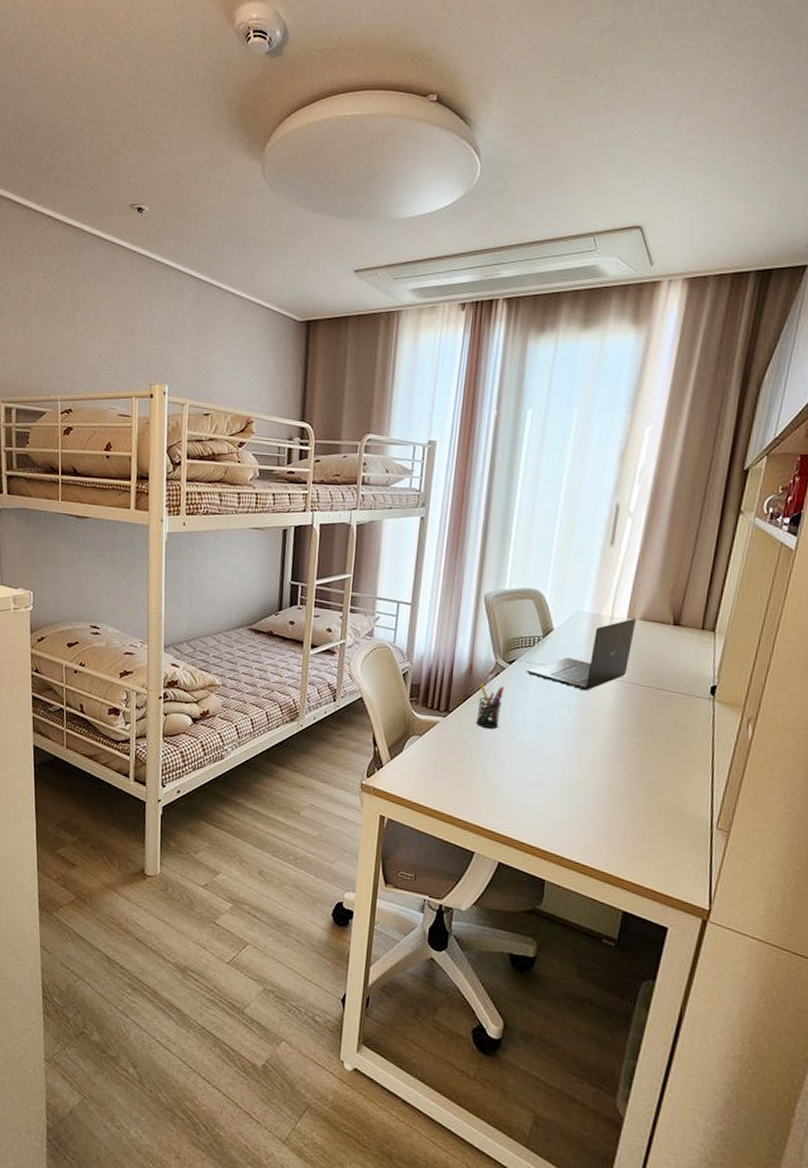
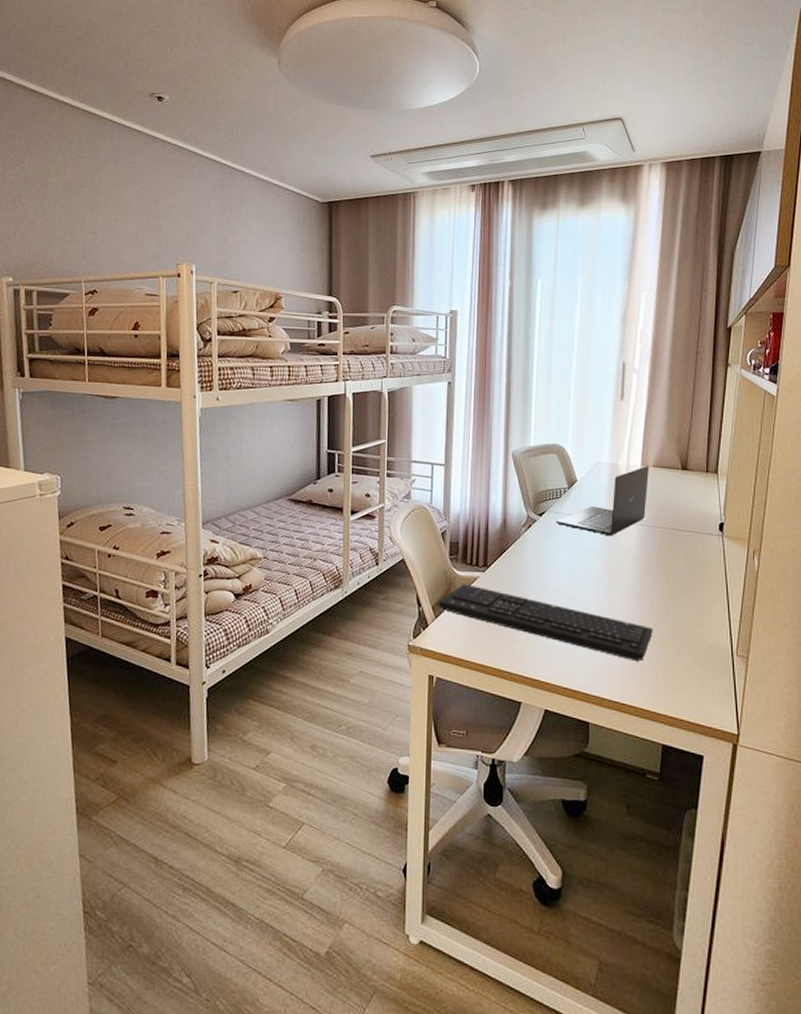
keyboard: none [394,727,624,824] -> present [438,584,653,662]
pen holder: present [476,683,504,729] -> none [513,536,537,579]

